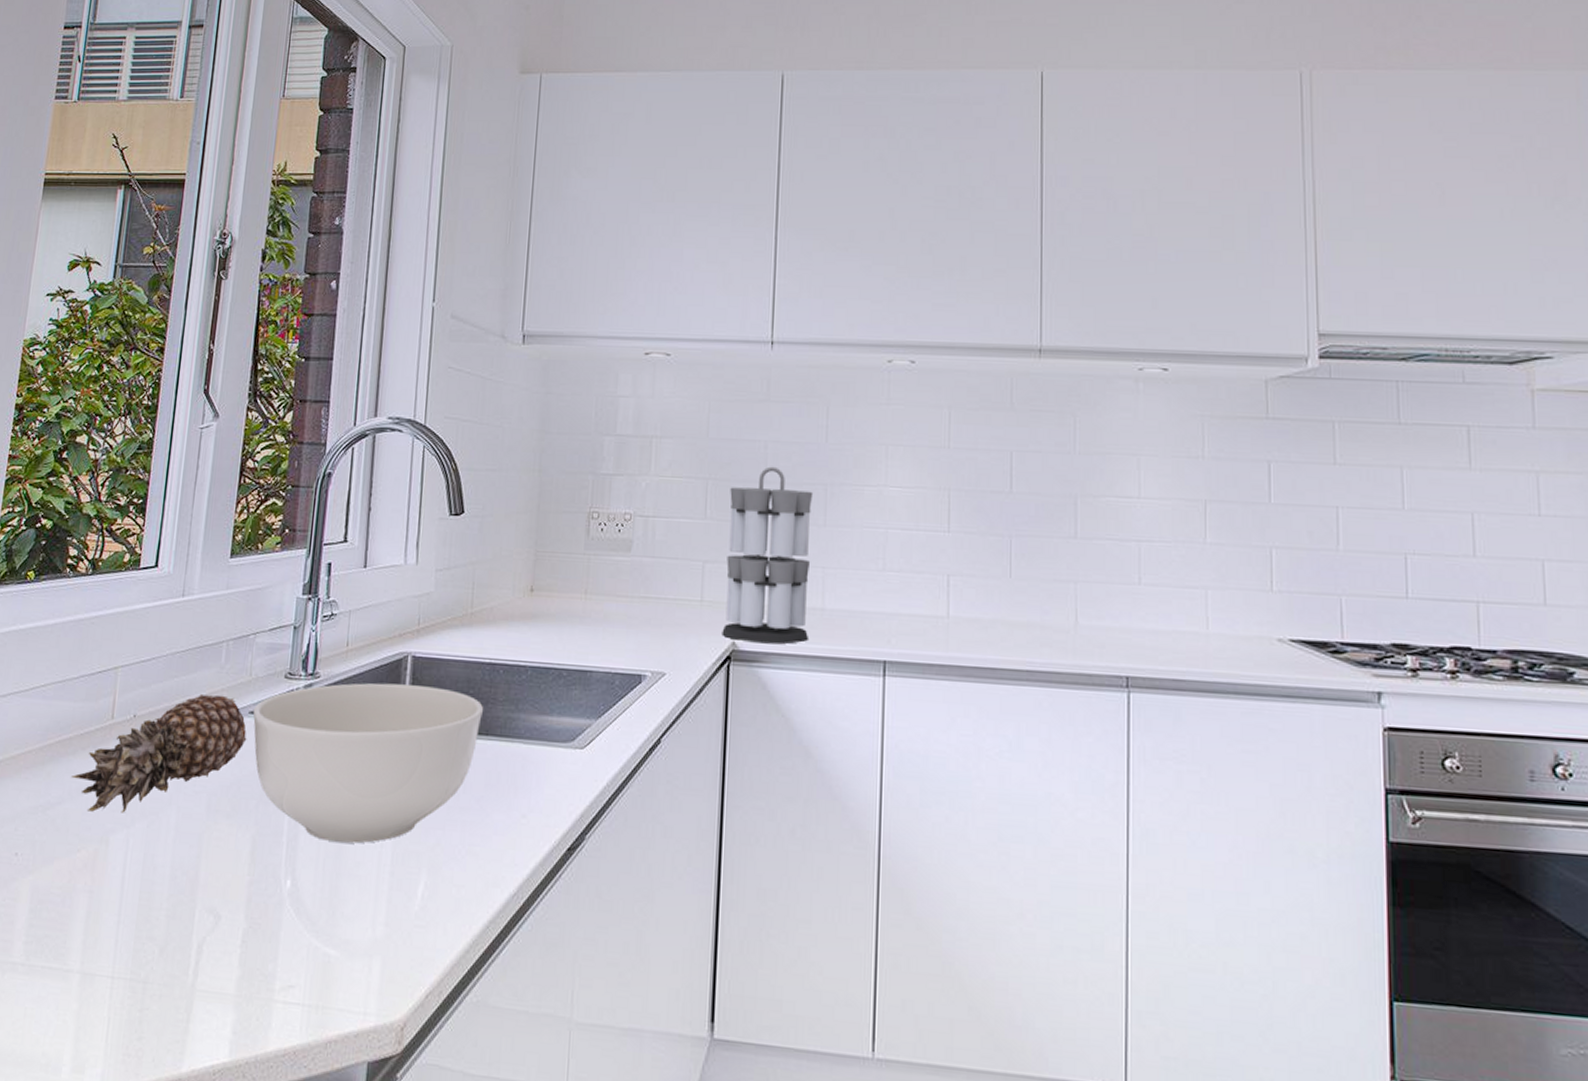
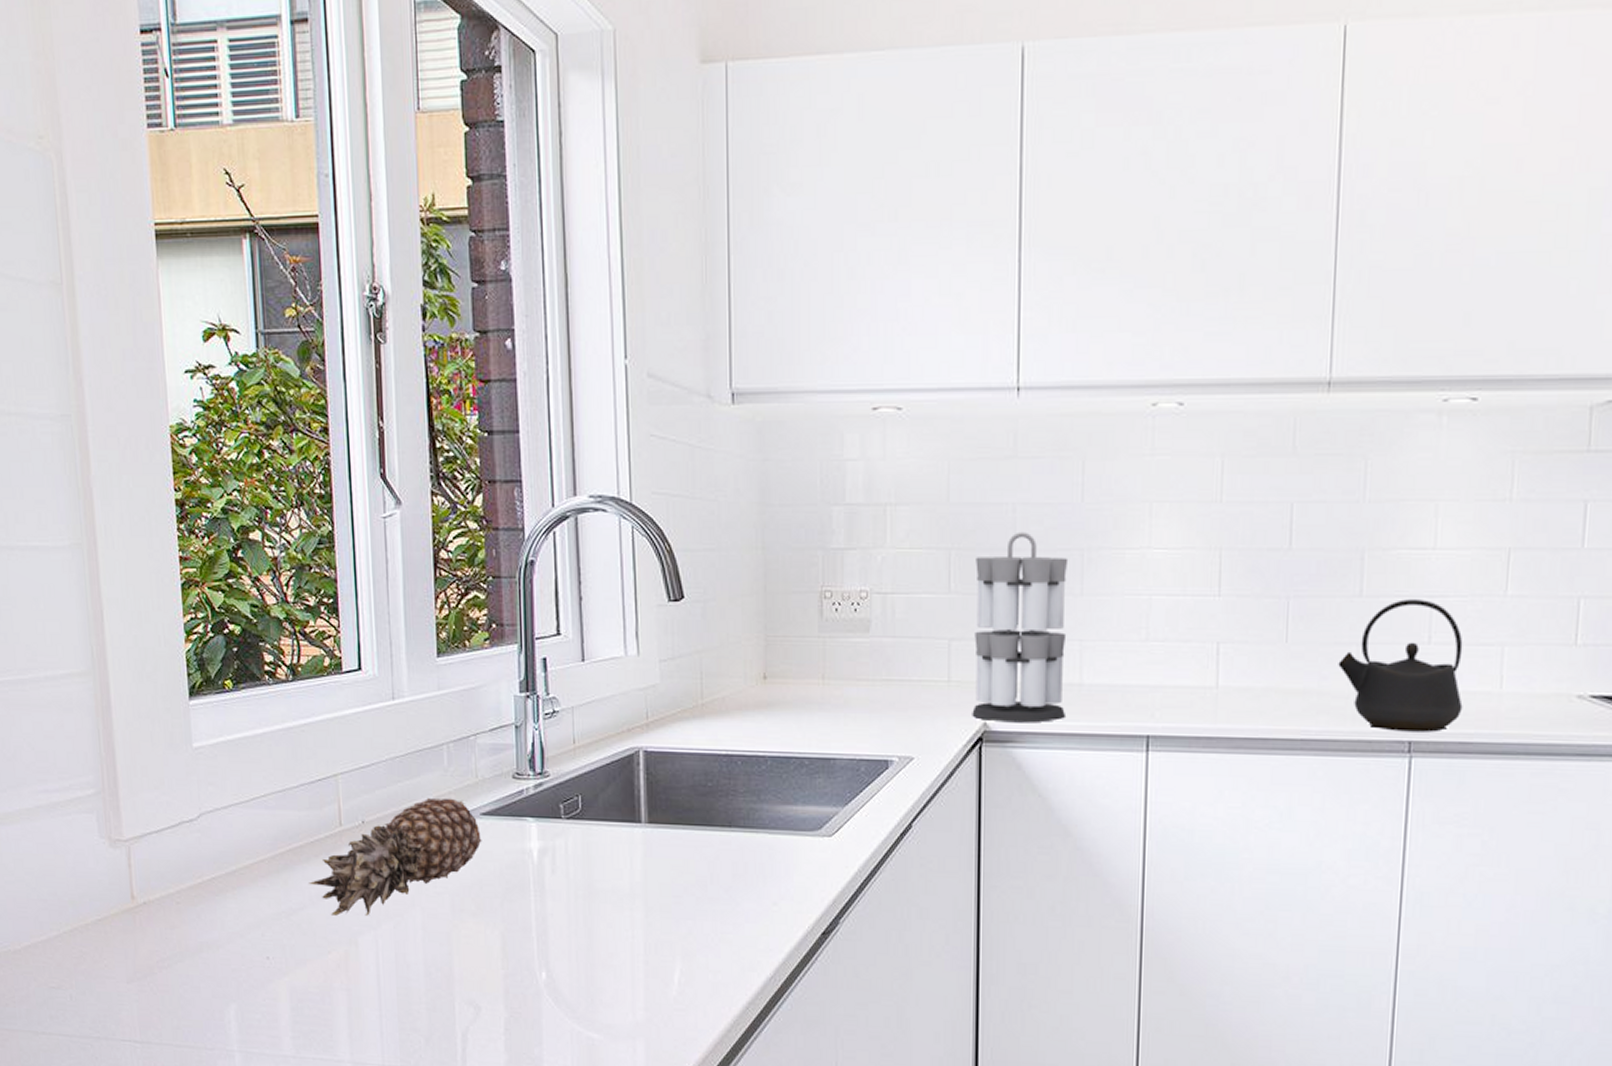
bowl: present [253,683,484,844] -> none [484,779,725,936]
kettle: none [1058,542,1174,669] -> present [1338,599,1463,733]

